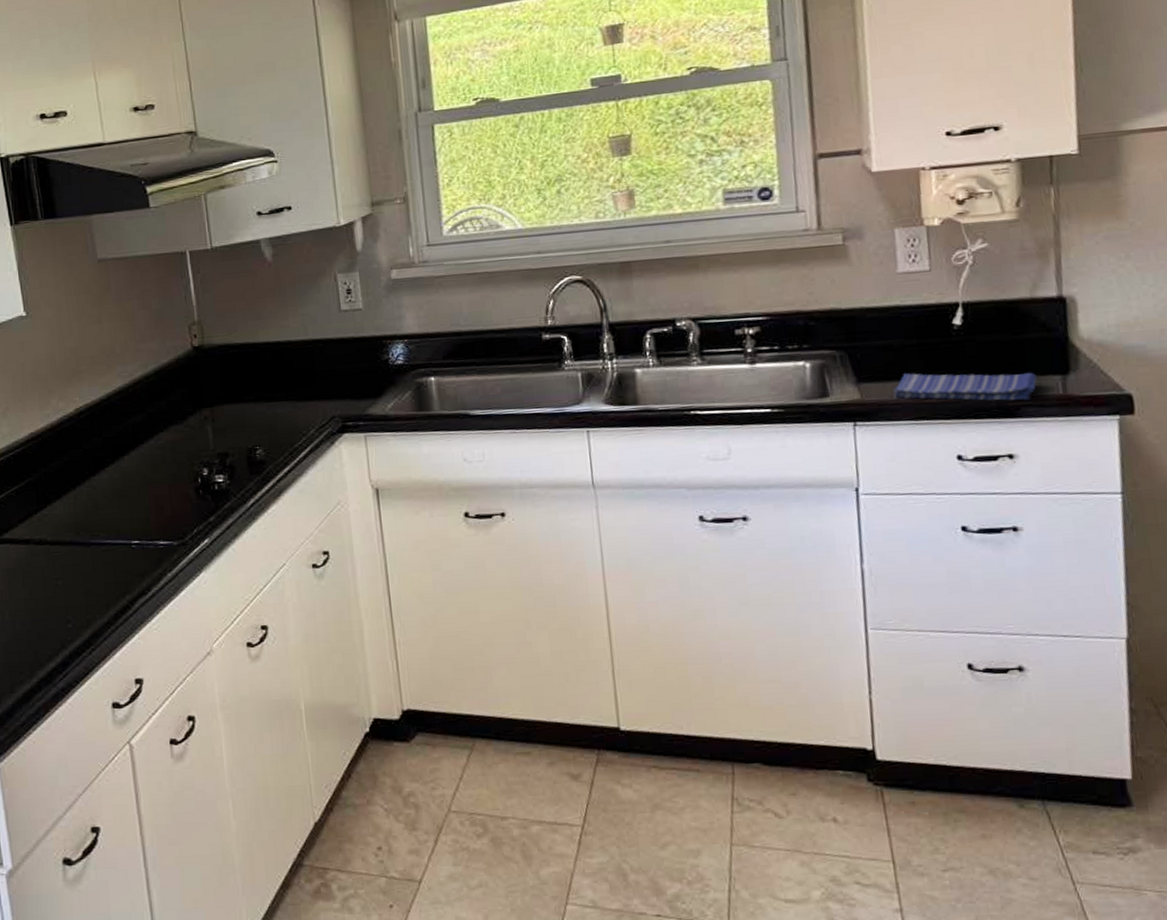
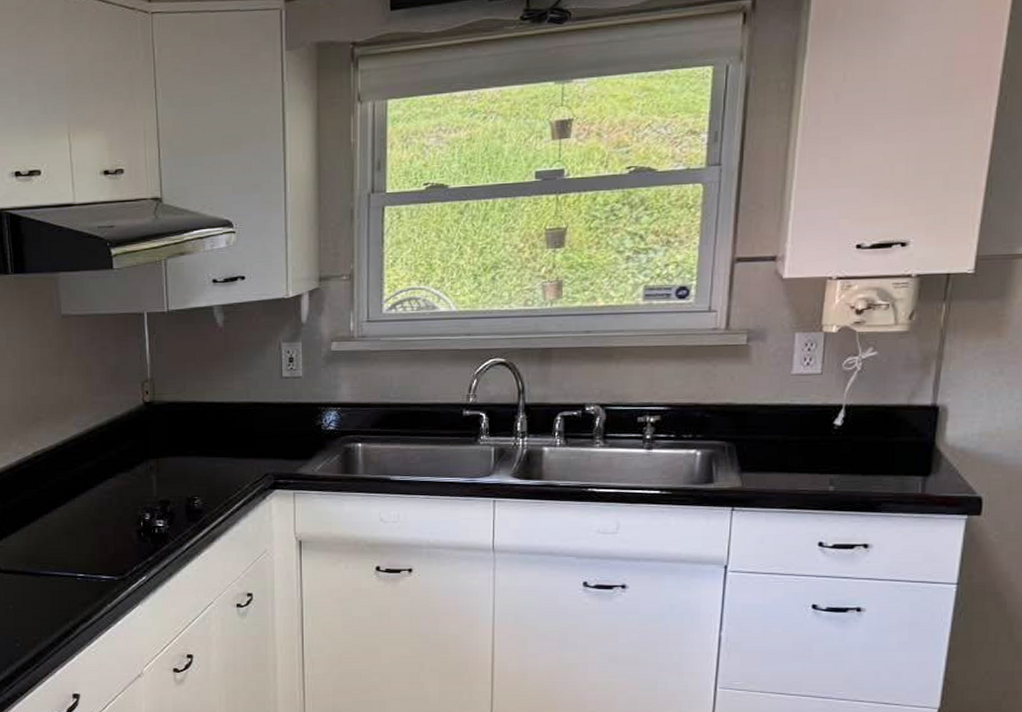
dish towel: present [893,372,1038,402] -> none [771,466,902,497]

